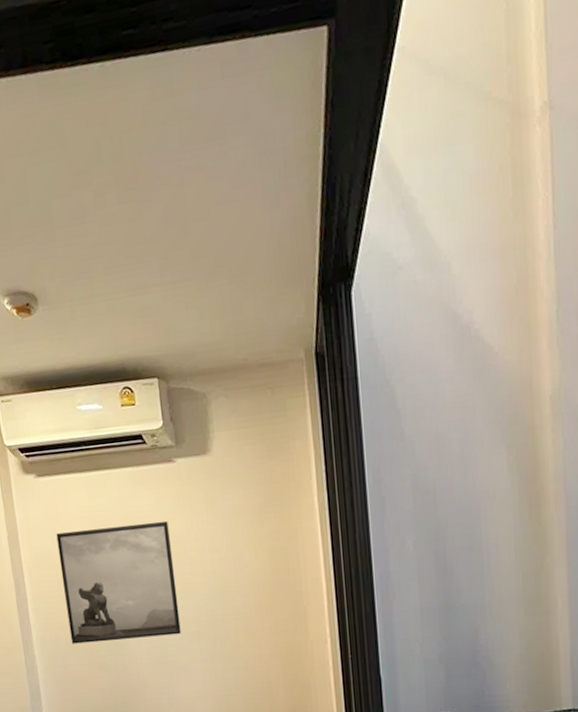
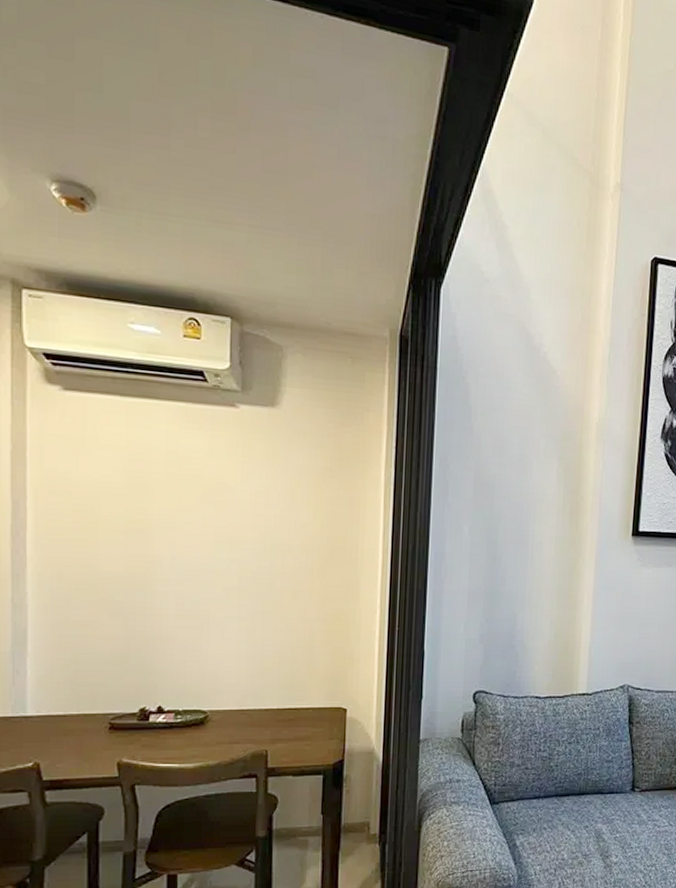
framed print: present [56,520,181,644] -> none [78,457,221,588]

